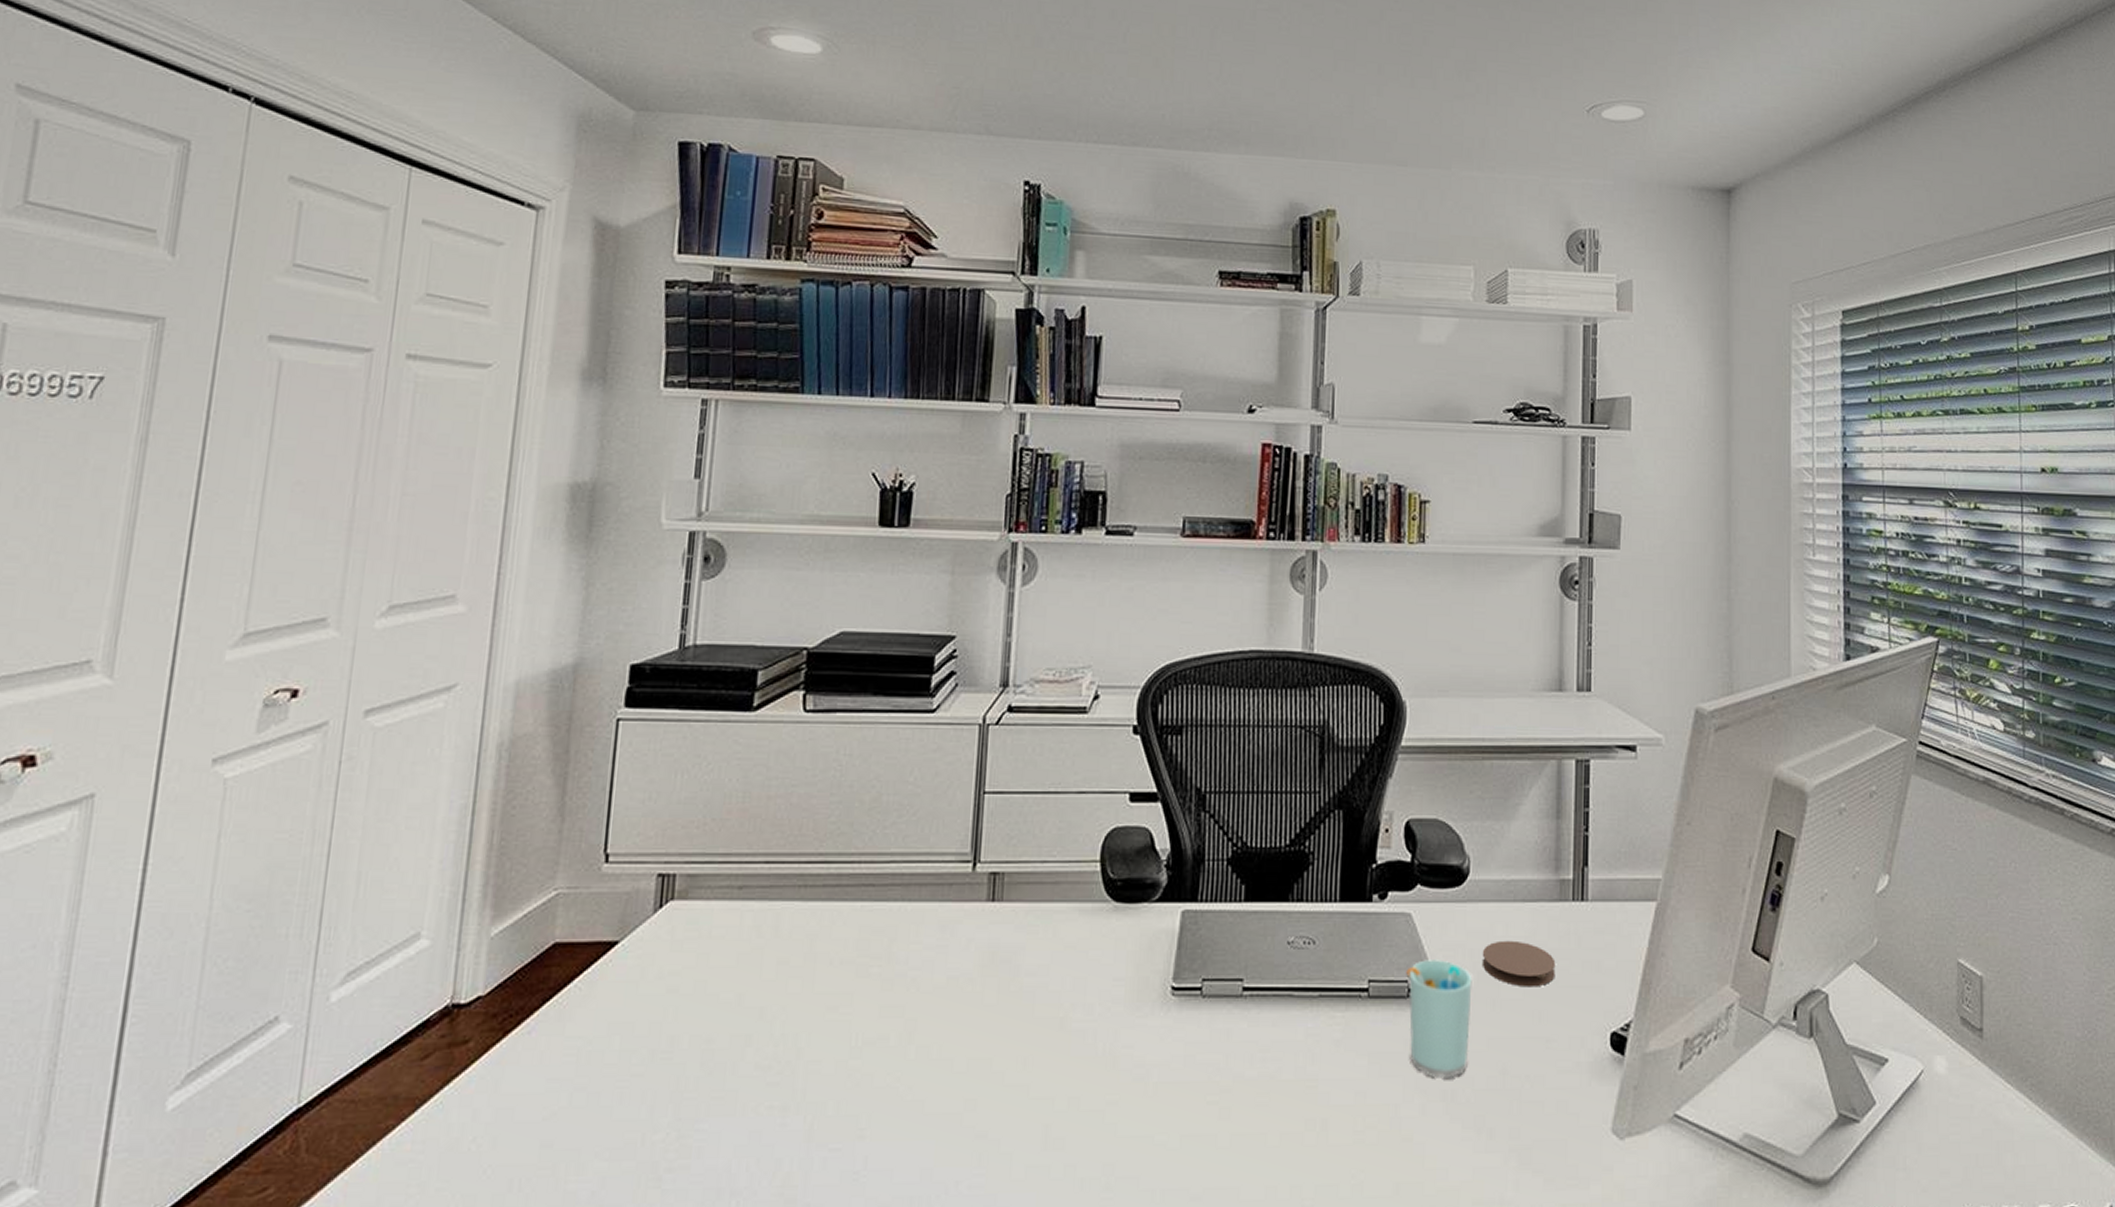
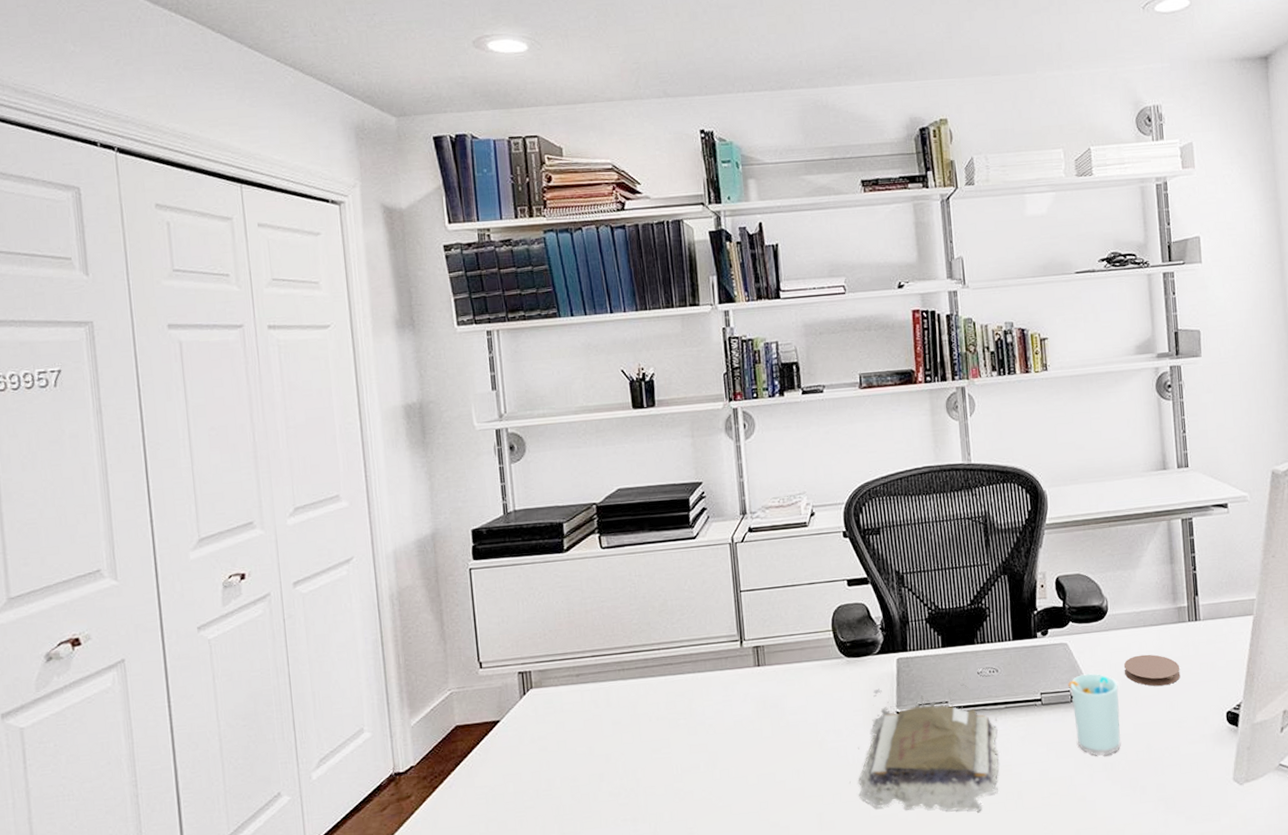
book: none [1094,948,1306,1144] -> present [850,677,999,812]

